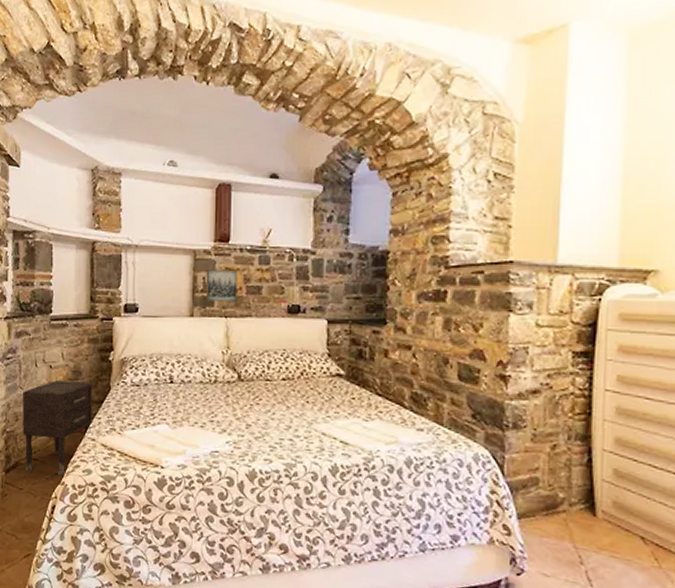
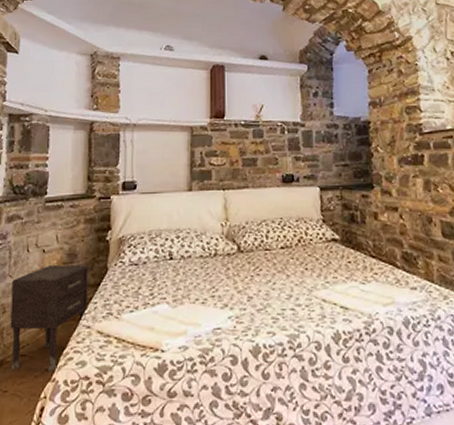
wall art: present [205,269,238,302] -> none [203,143,234,175]

